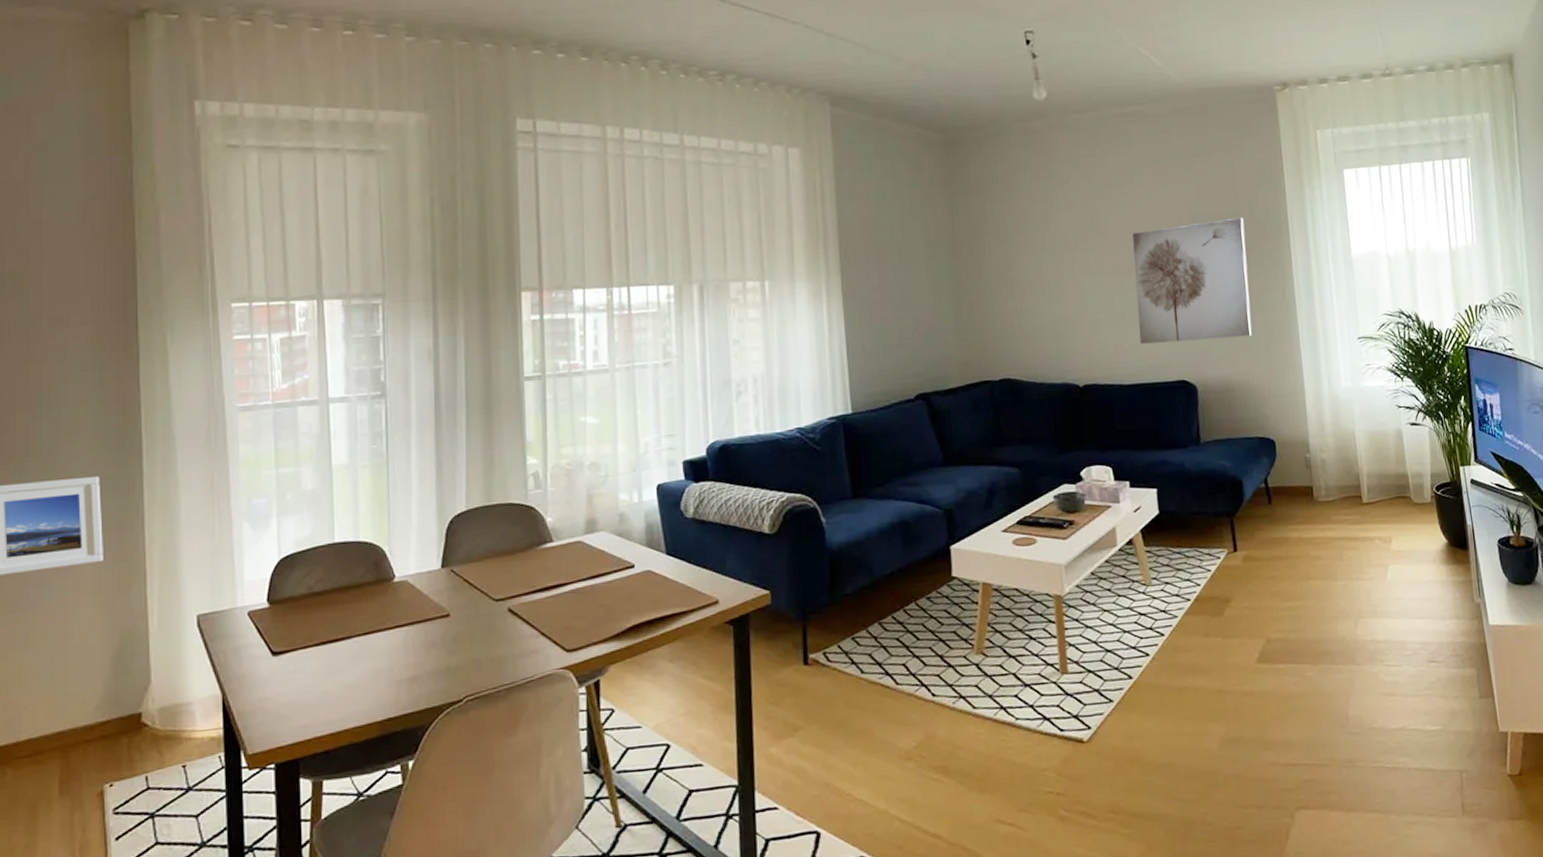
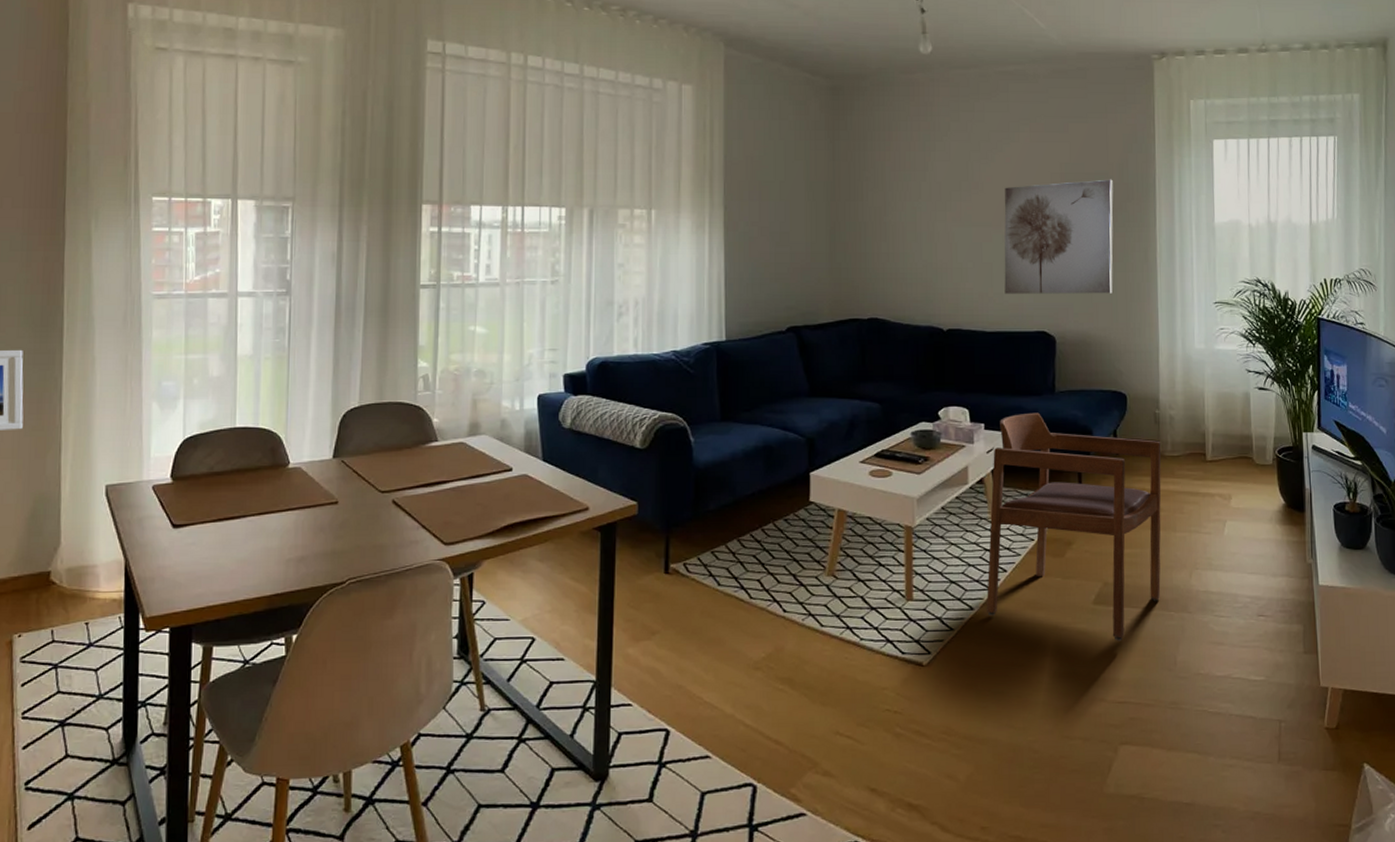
armchair: none [1141,465,1326,700] -> present [987,412,1161,641]

